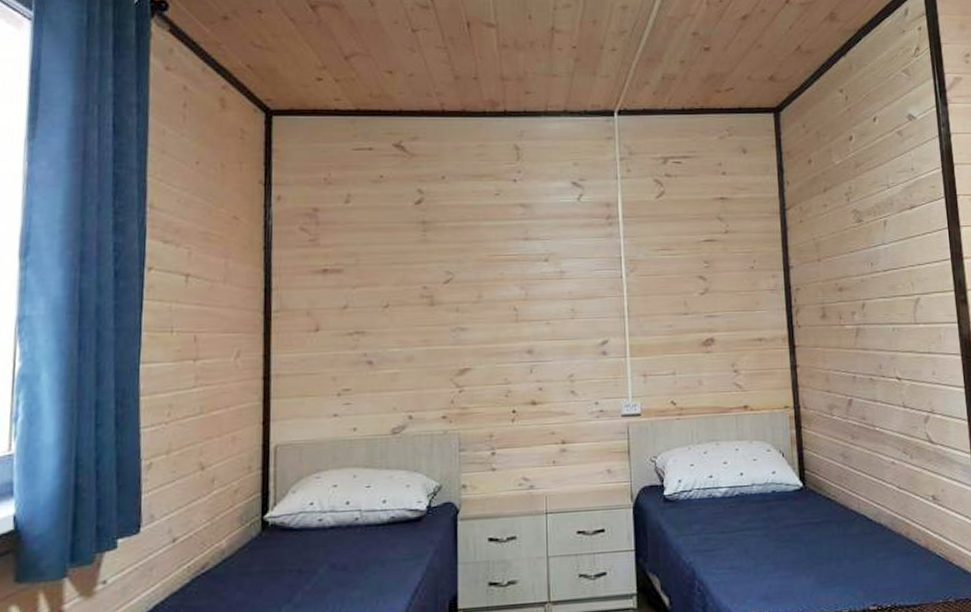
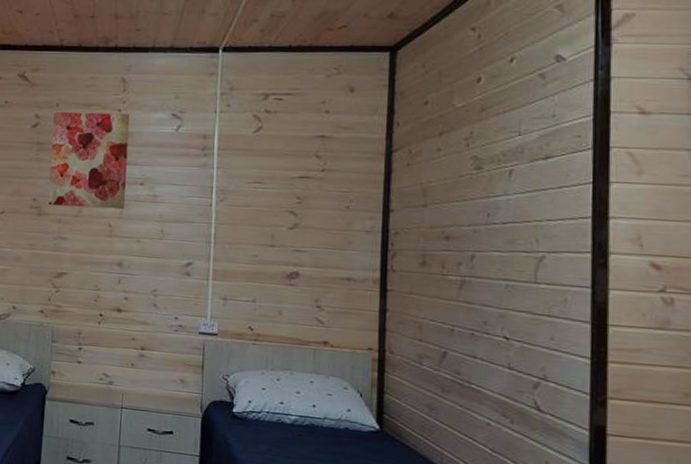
wall art: none [439,184,530,293] -> present [48,112,130,210]

